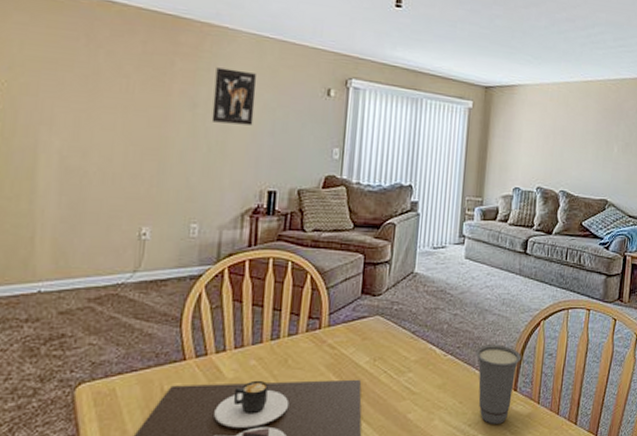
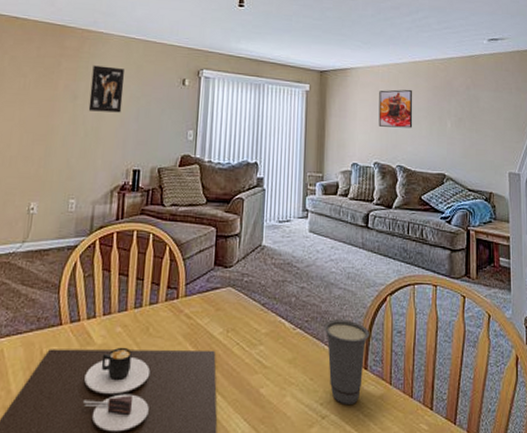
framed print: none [544,110,582,152] -> present [378,89,413,128]

